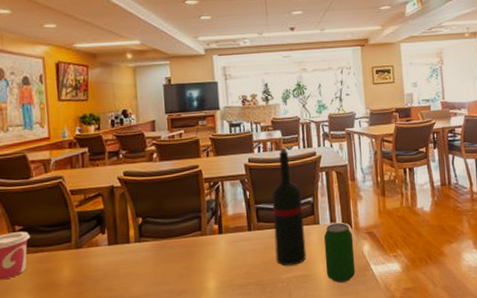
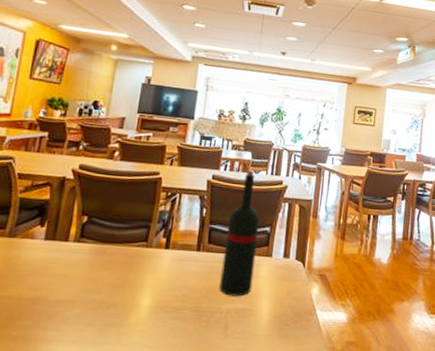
beverage can: present [323,223,356,283] -> none [268,259,304,324]

